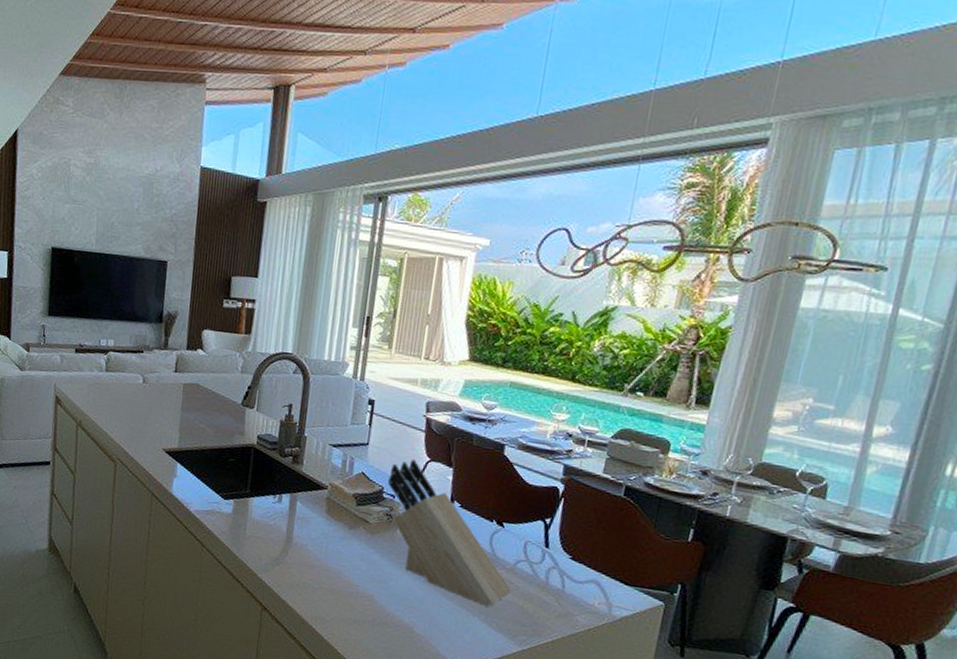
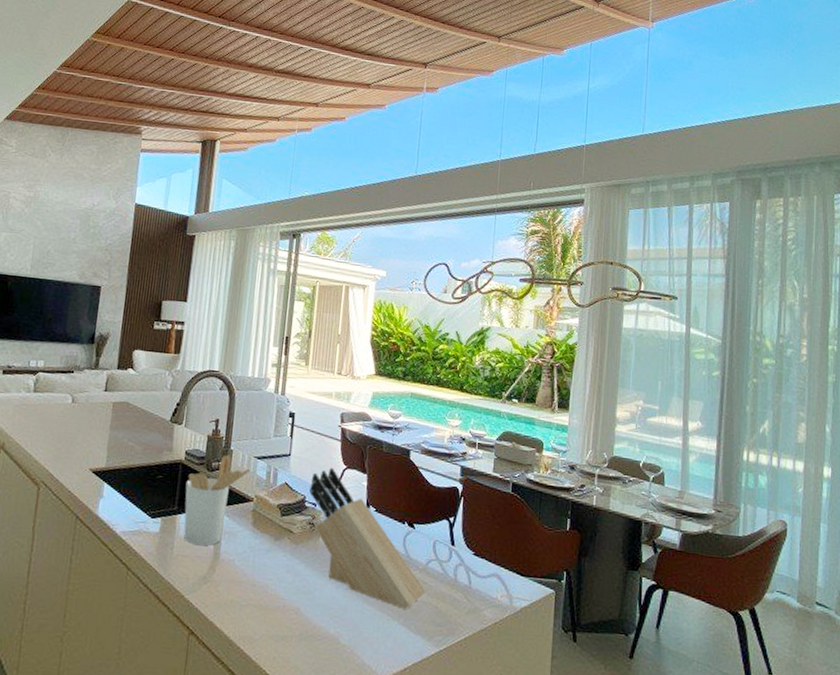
utensil holder: none [256,441,326,529] -> present [184,455,251,545]

